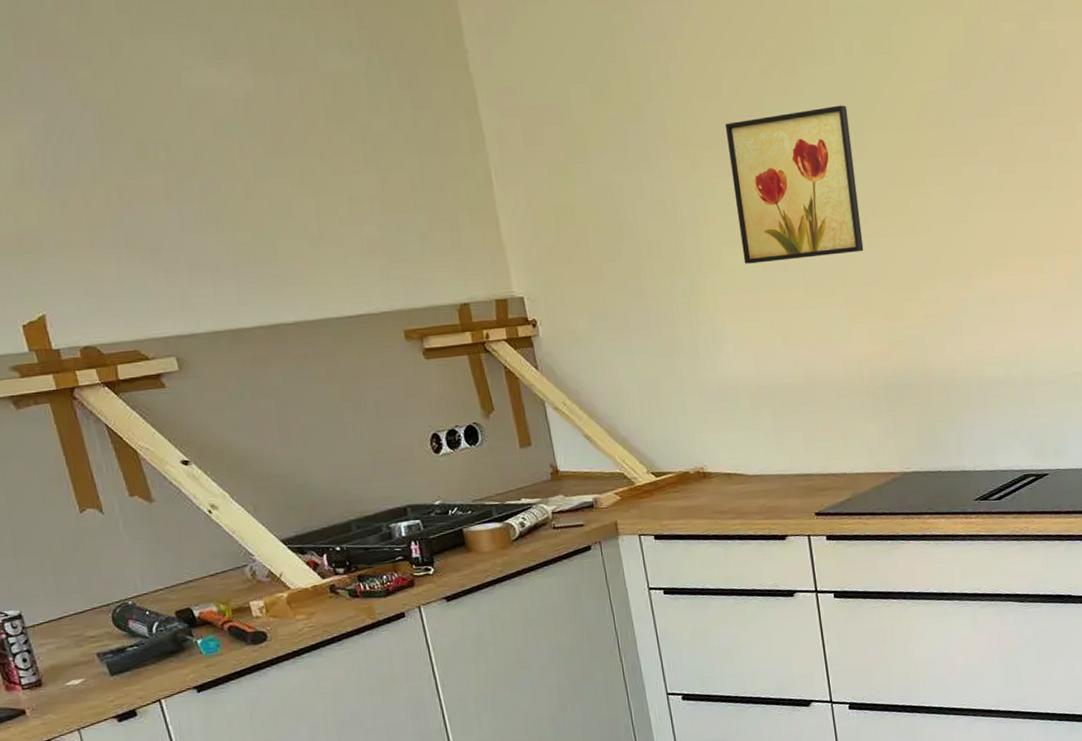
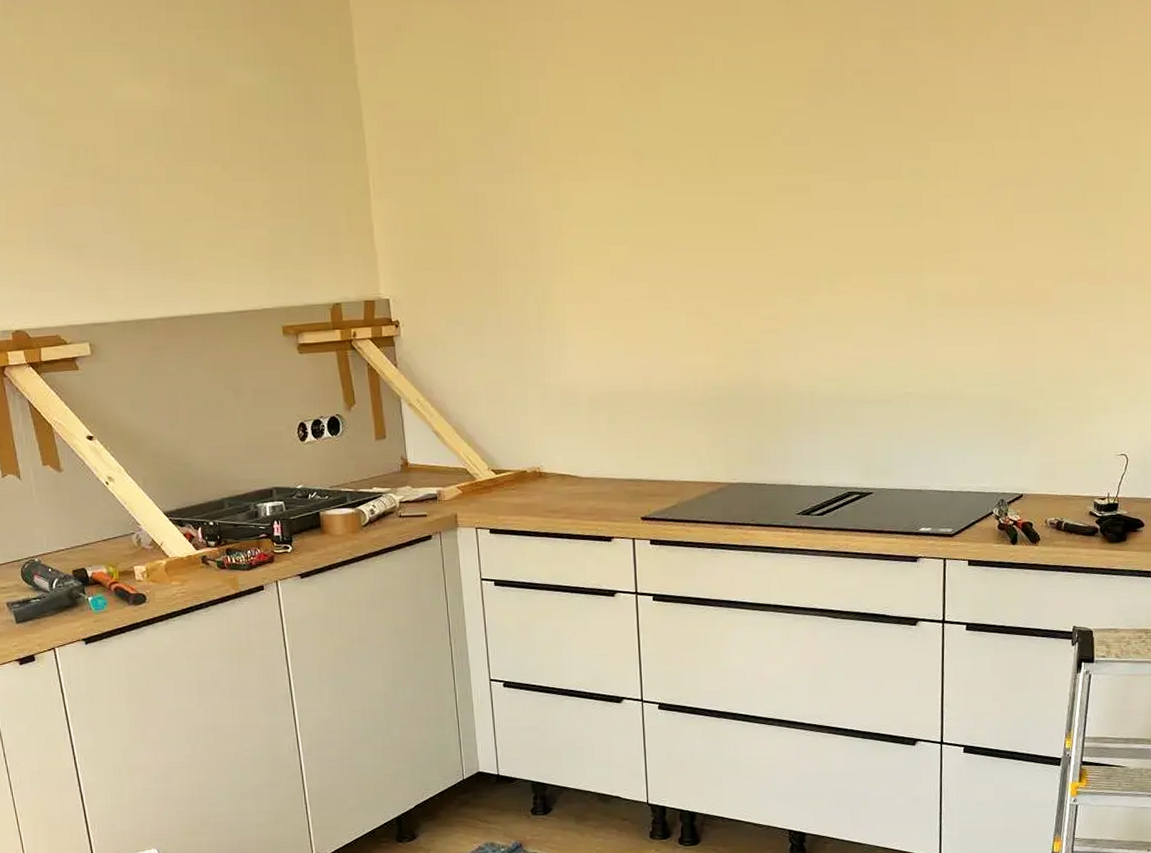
wall art: present [724,105,864,264] -> none [586,121,709,274]

